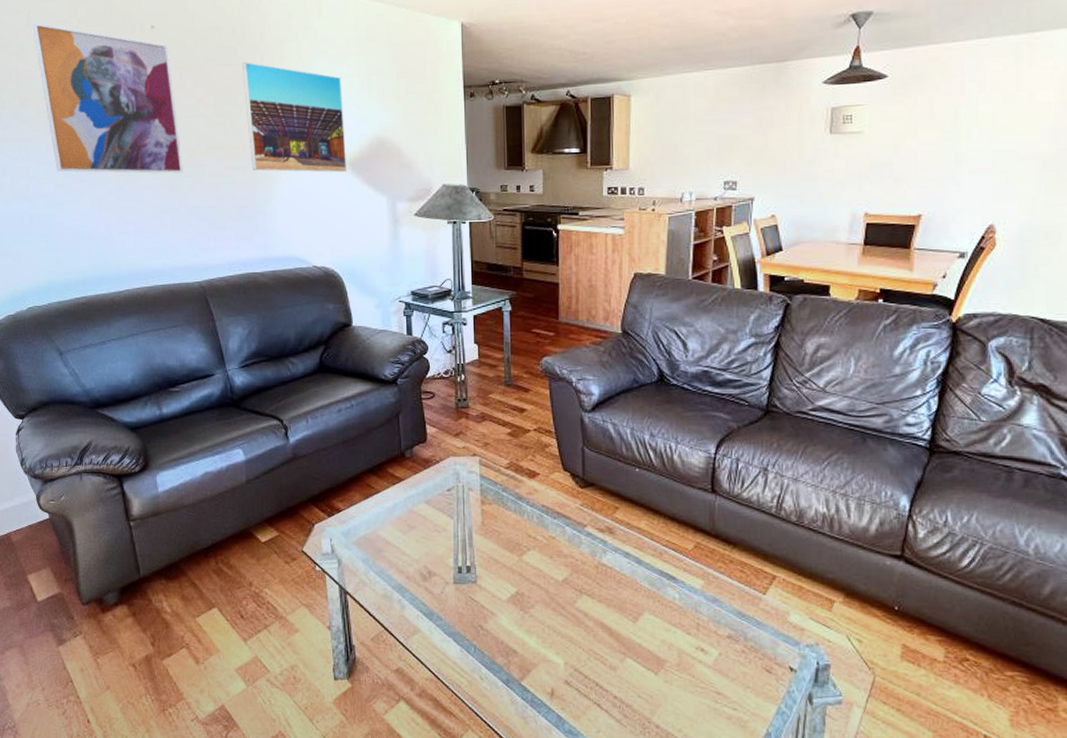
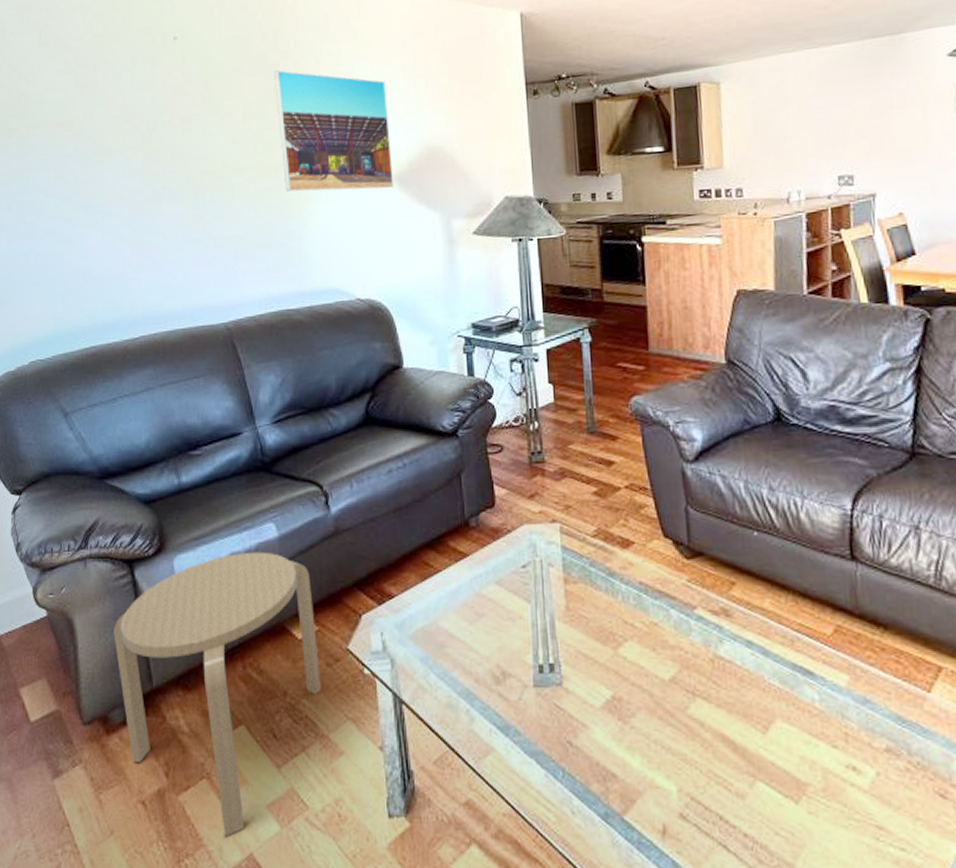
wall art: present [31,22,184,174] -> none [43,40,209,204]
stool: none [106,472,280,693] -> present [113,552,321,837]

